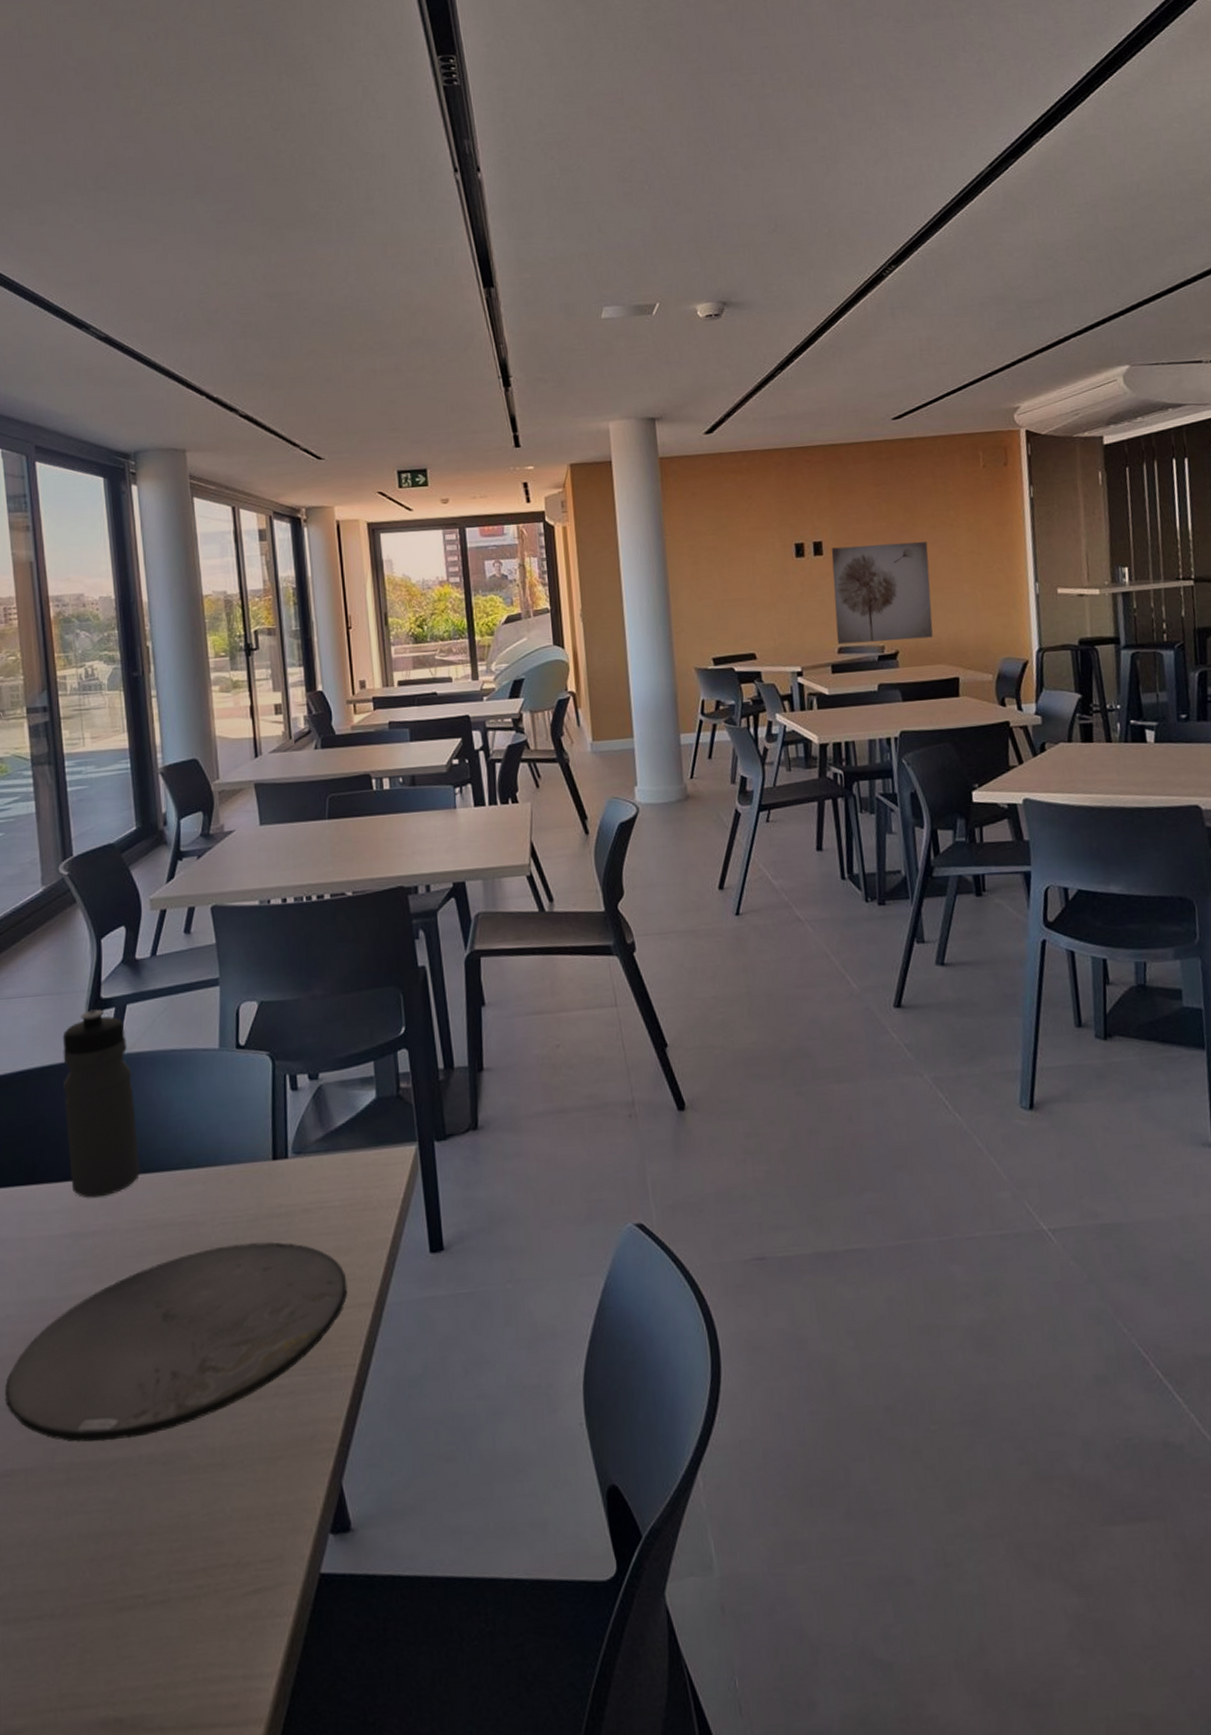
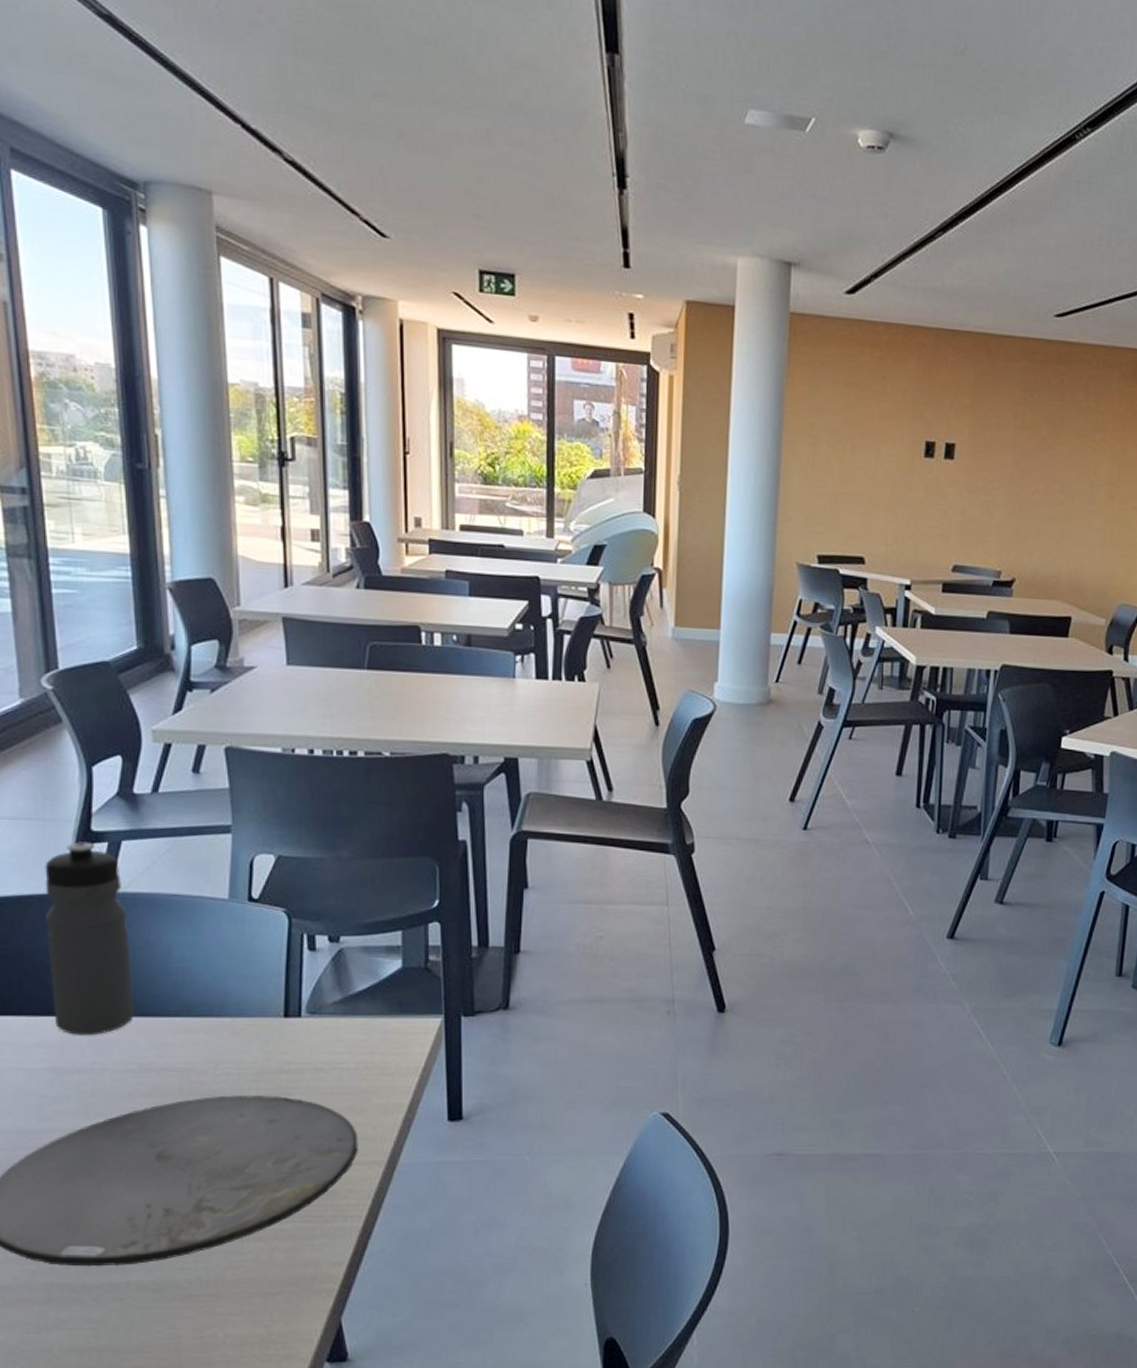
wall art: present [831,541,933,645] -> none [953,453,1066,570]

